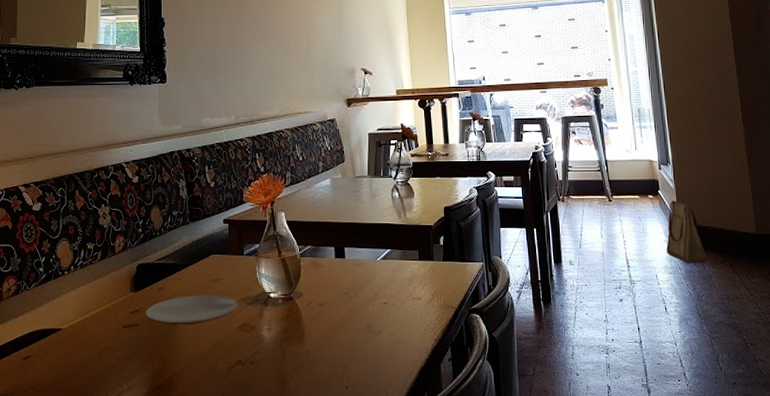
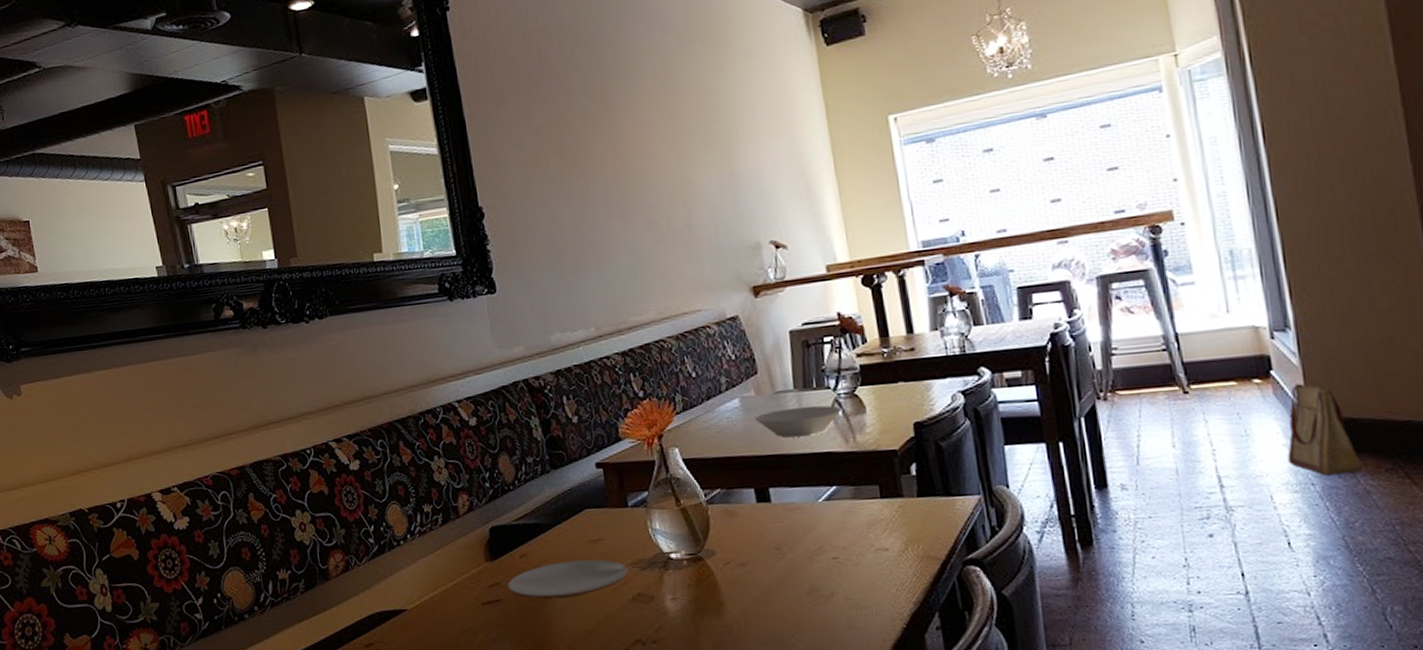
dish: none [340,189,399,211] -> present [755,405,842,438]

